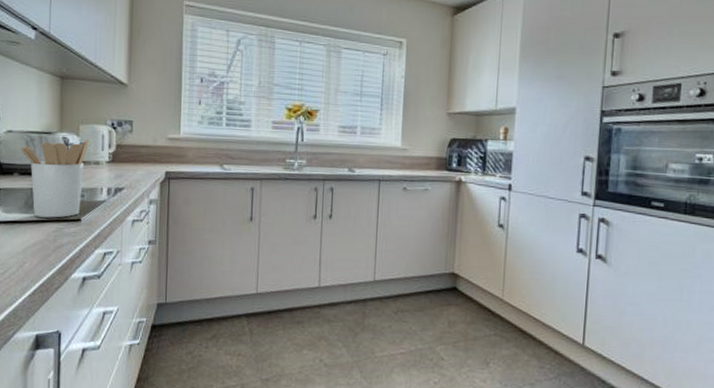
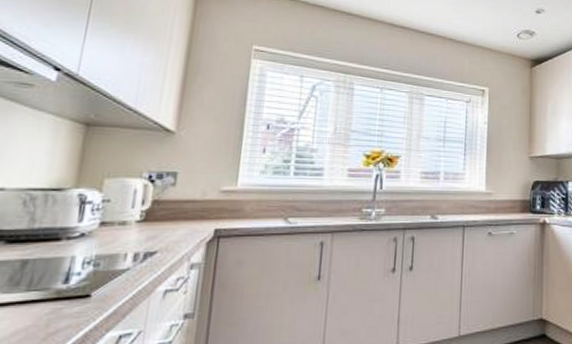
utensil holder: present [20,138,89,218] -> none [12,195,115,297]

